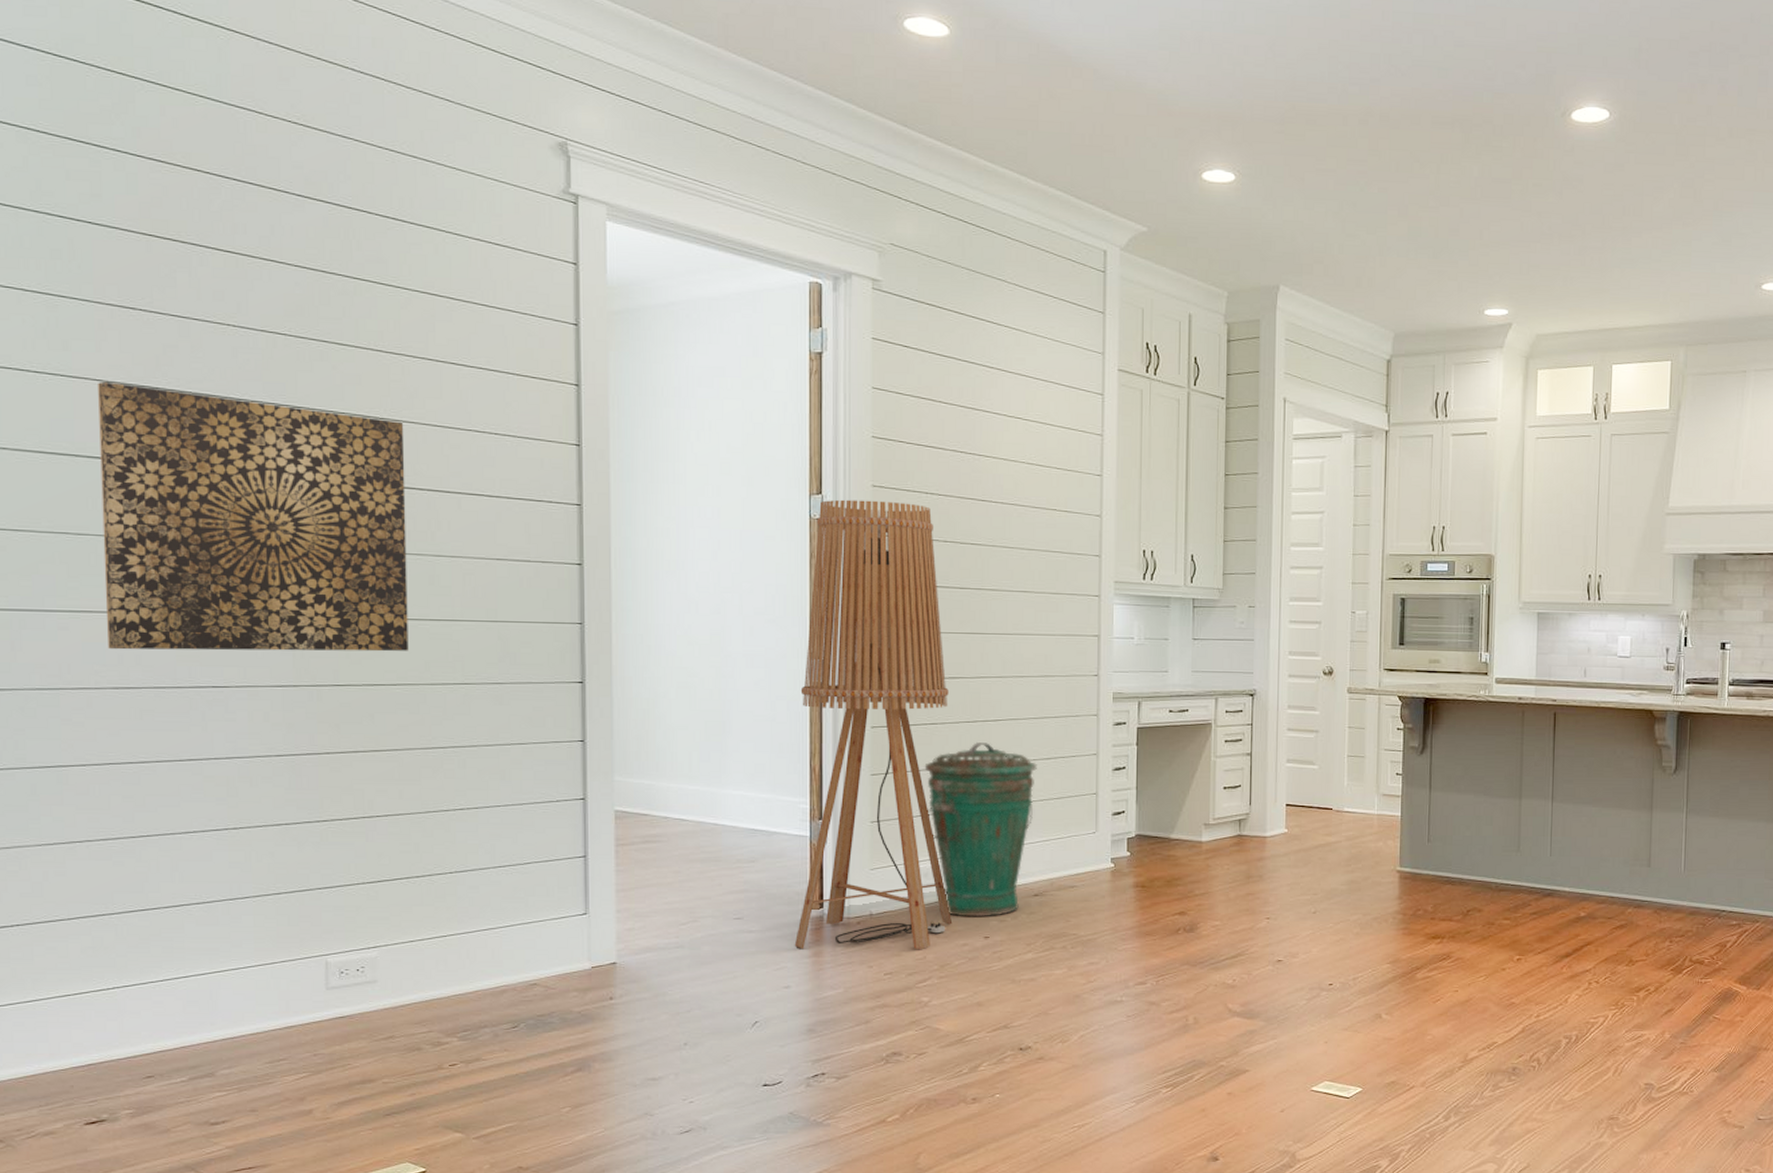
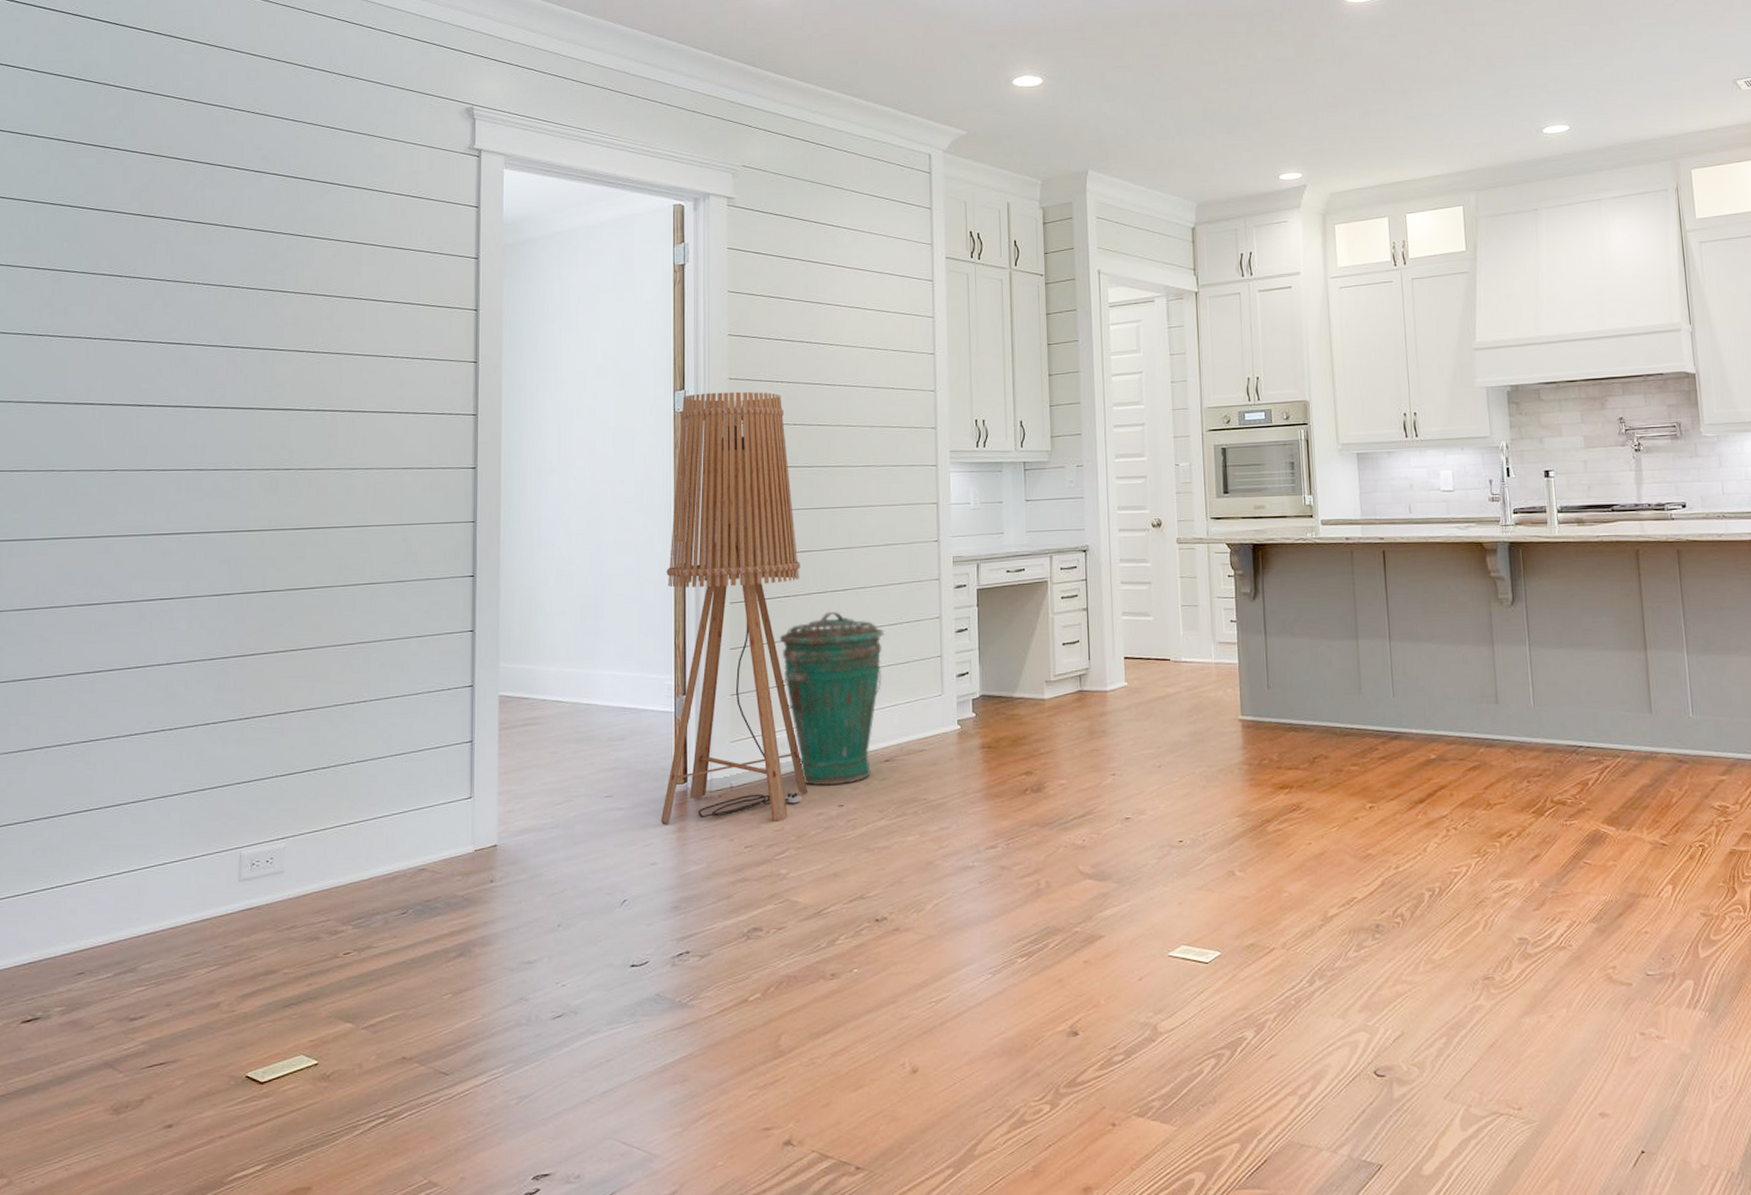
wall art: present [98,381,409,652] -> none [78,338,331,571]

